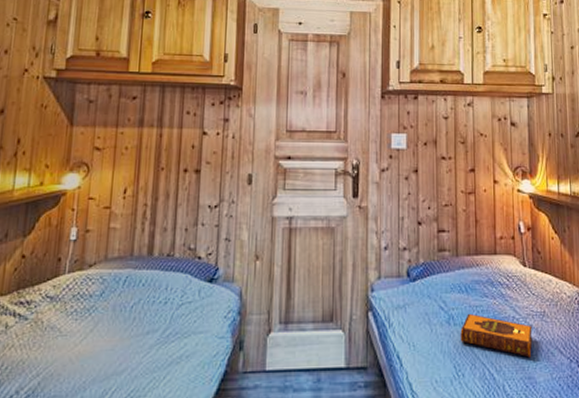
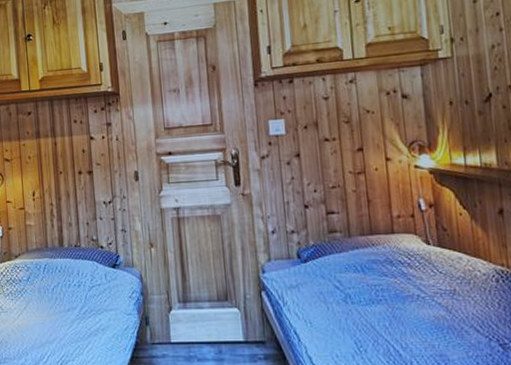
hardback book: present [460,313,533,358] -> none [359,292,443,336]

